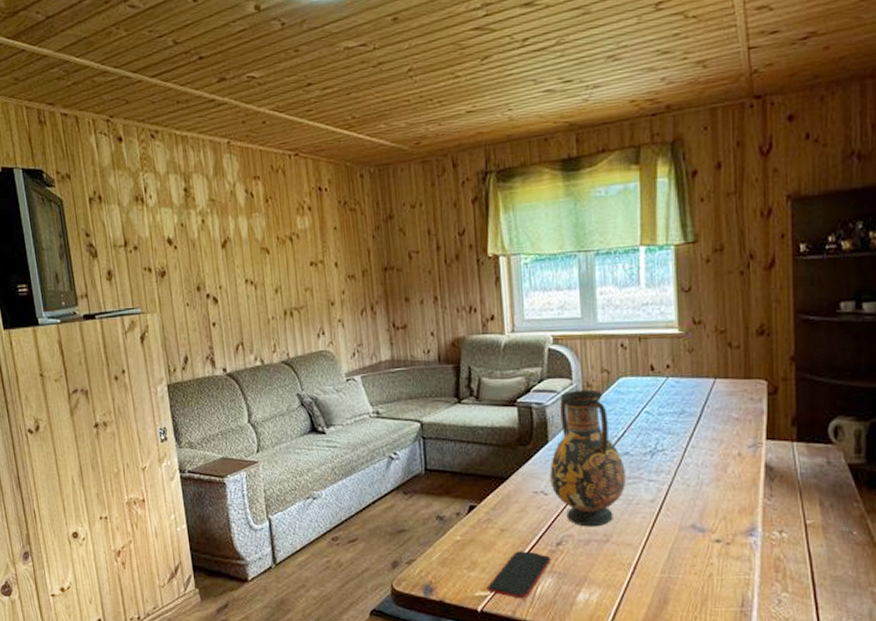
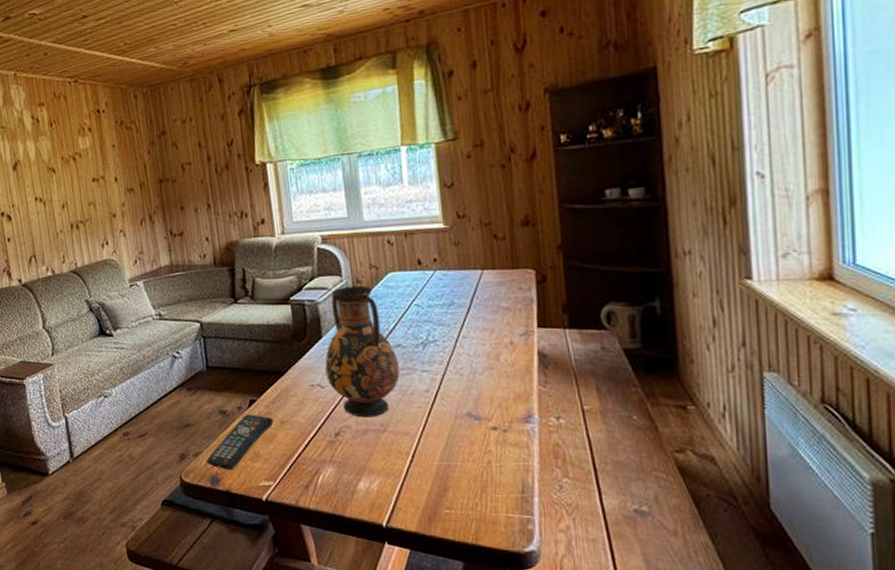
remote control: none [420,520,493,579] -> present [206,414,274,470]
smartphone: present [485,551,551,599] -> none [269,442,331,488]

